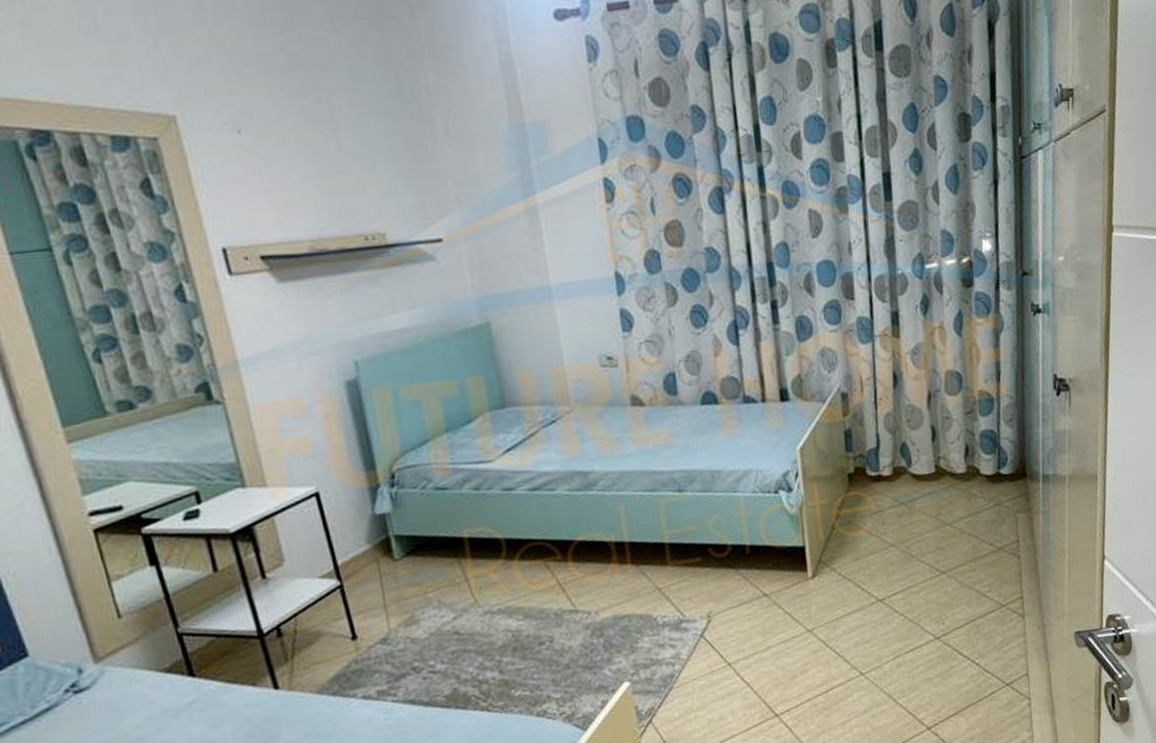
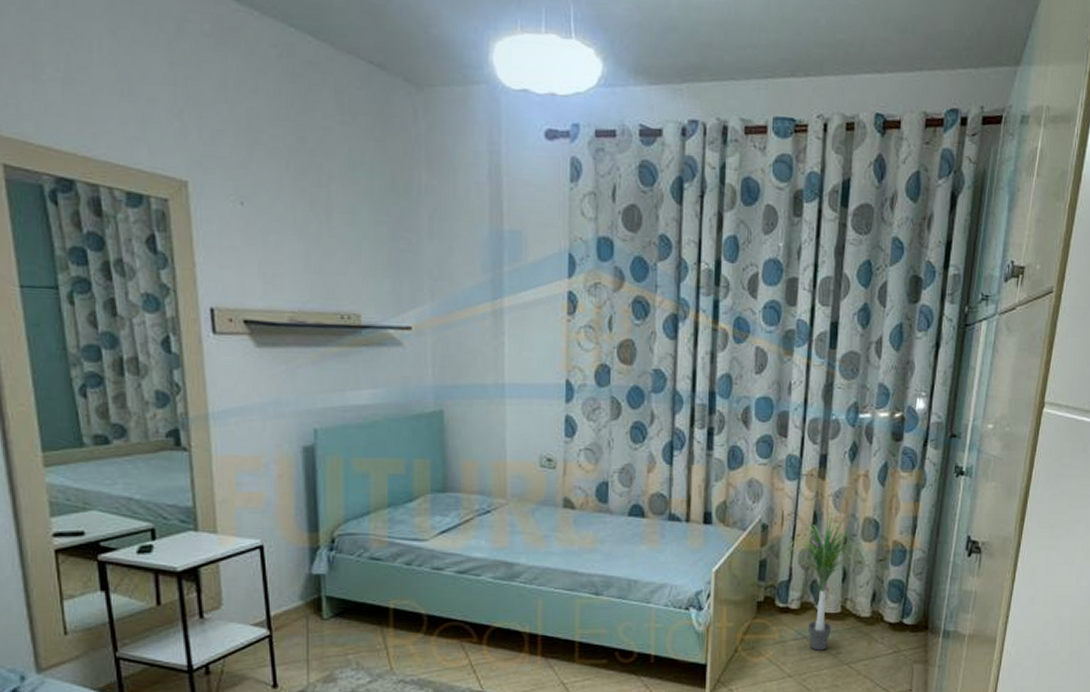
potted plant: none [865,371,959,515] -> present [781,513,870,651]

